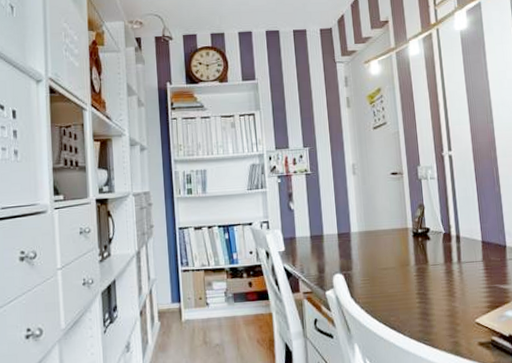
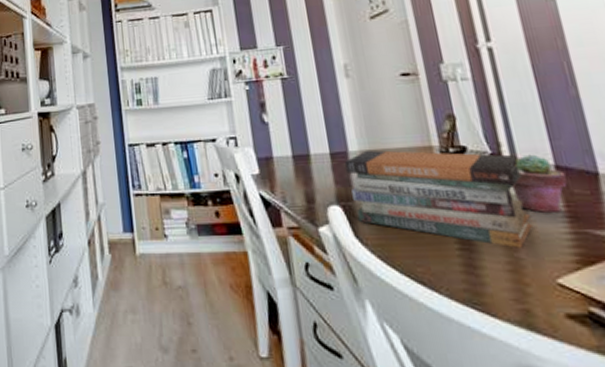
book stack: none [348,231,465,300] -> present [345,150,533,248]
potted succulent: none [455,233,488,274] -> present [511,154,567,213]

